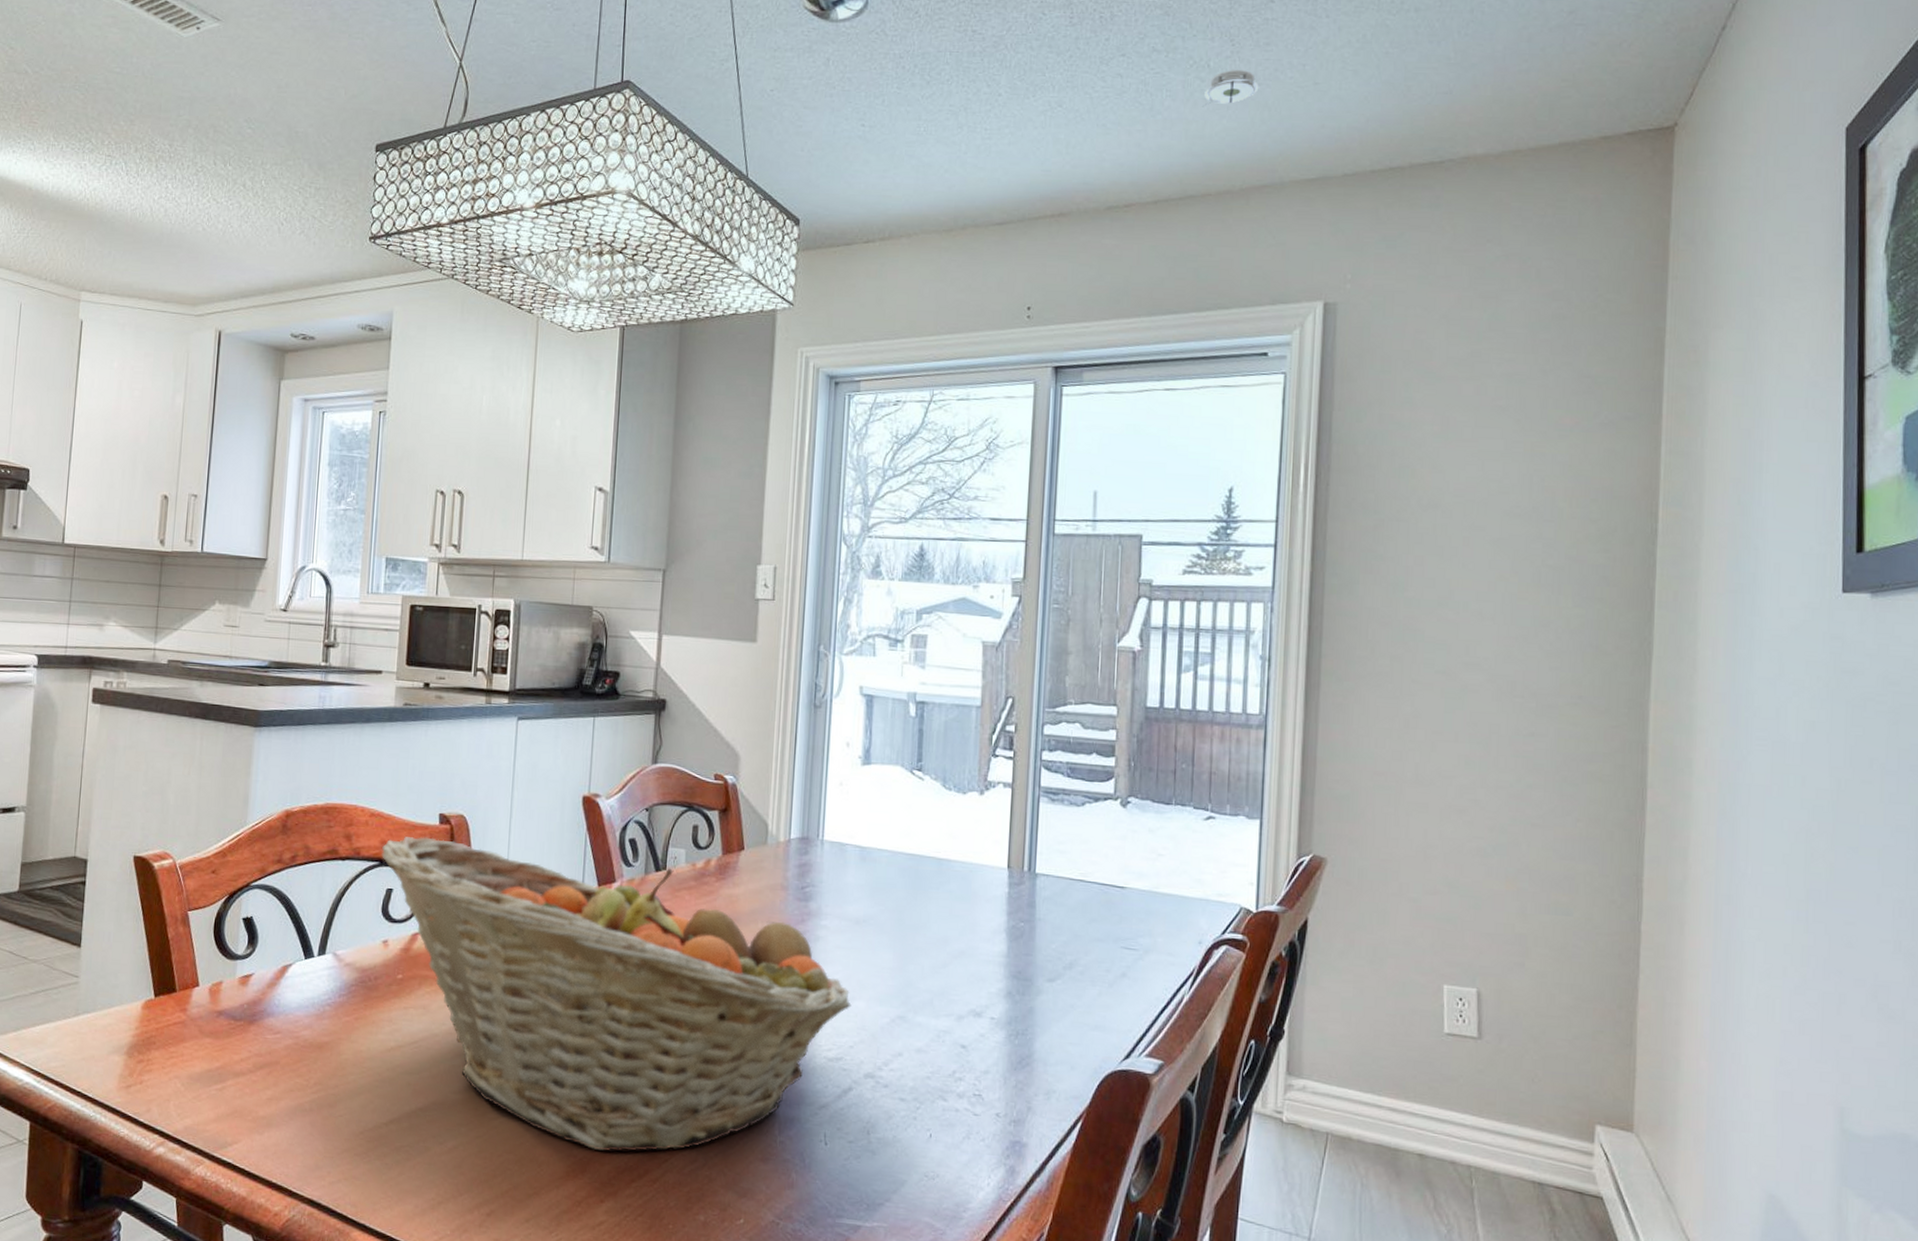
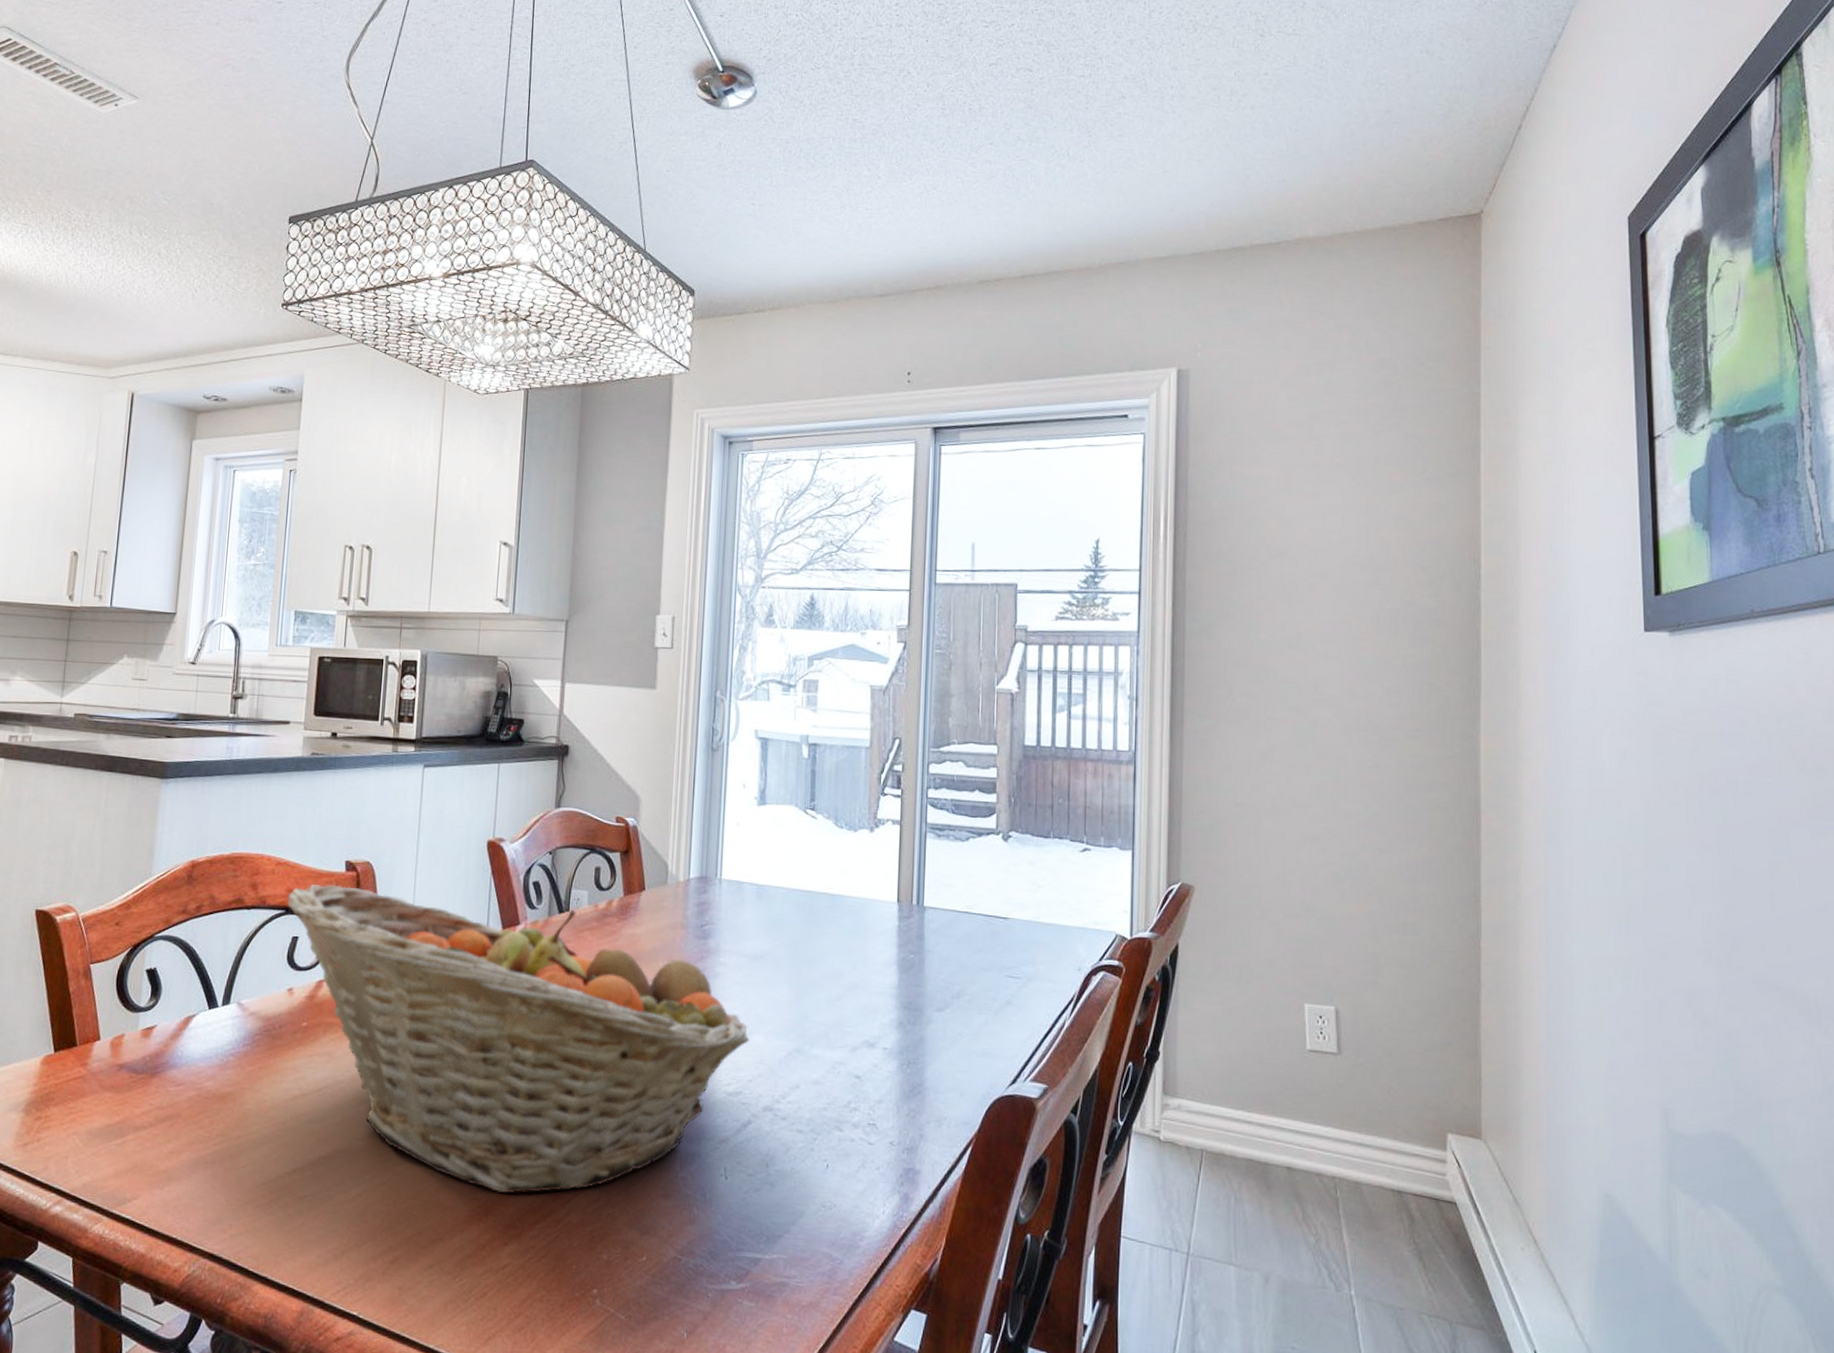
smoke detector: present [1201,70,1259,107] -> none [1062,158,1114,192]

